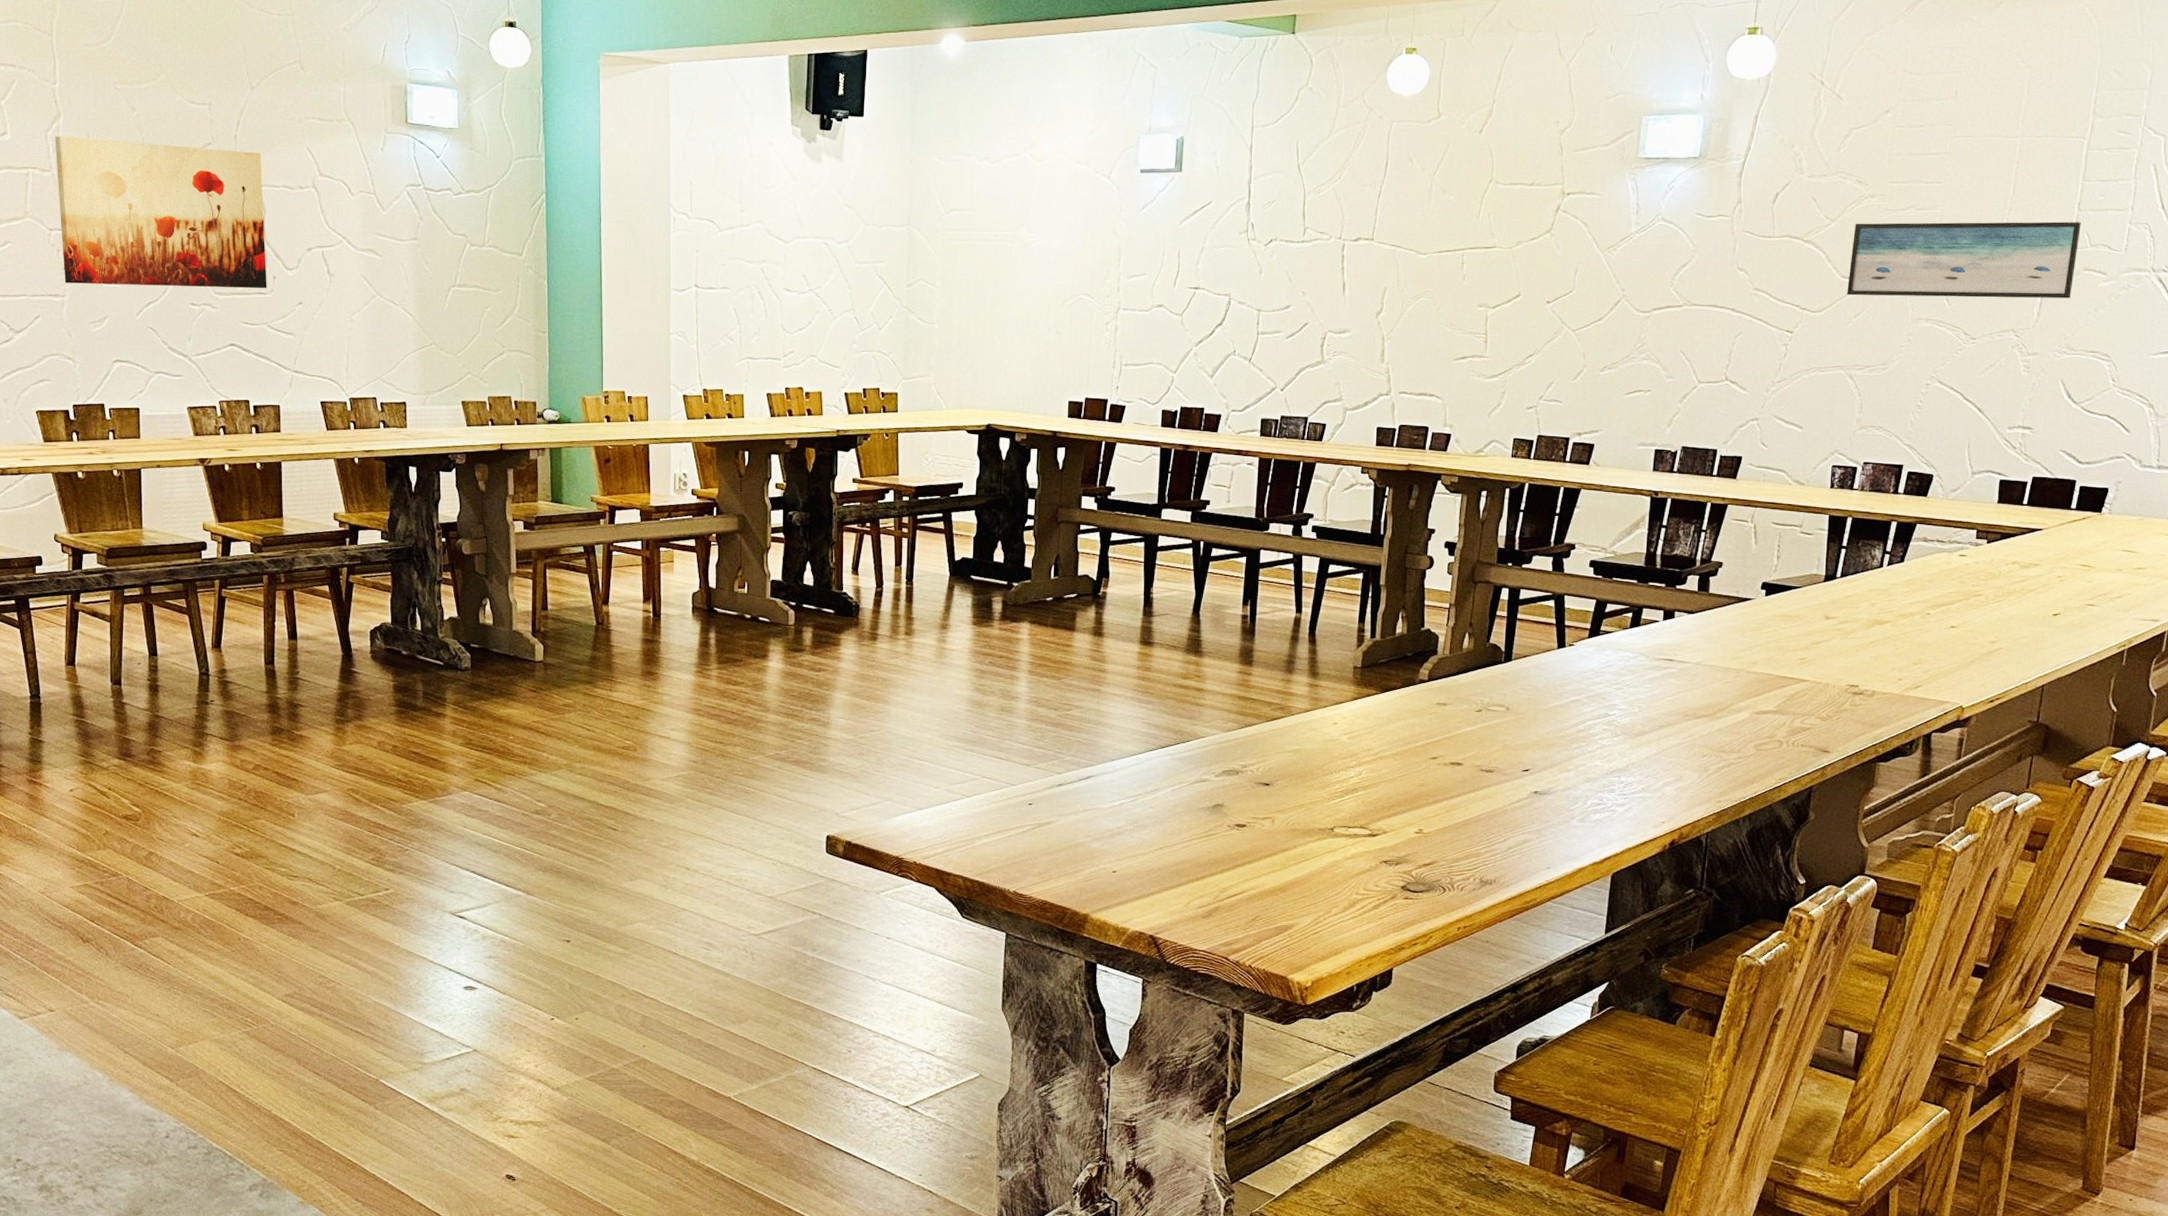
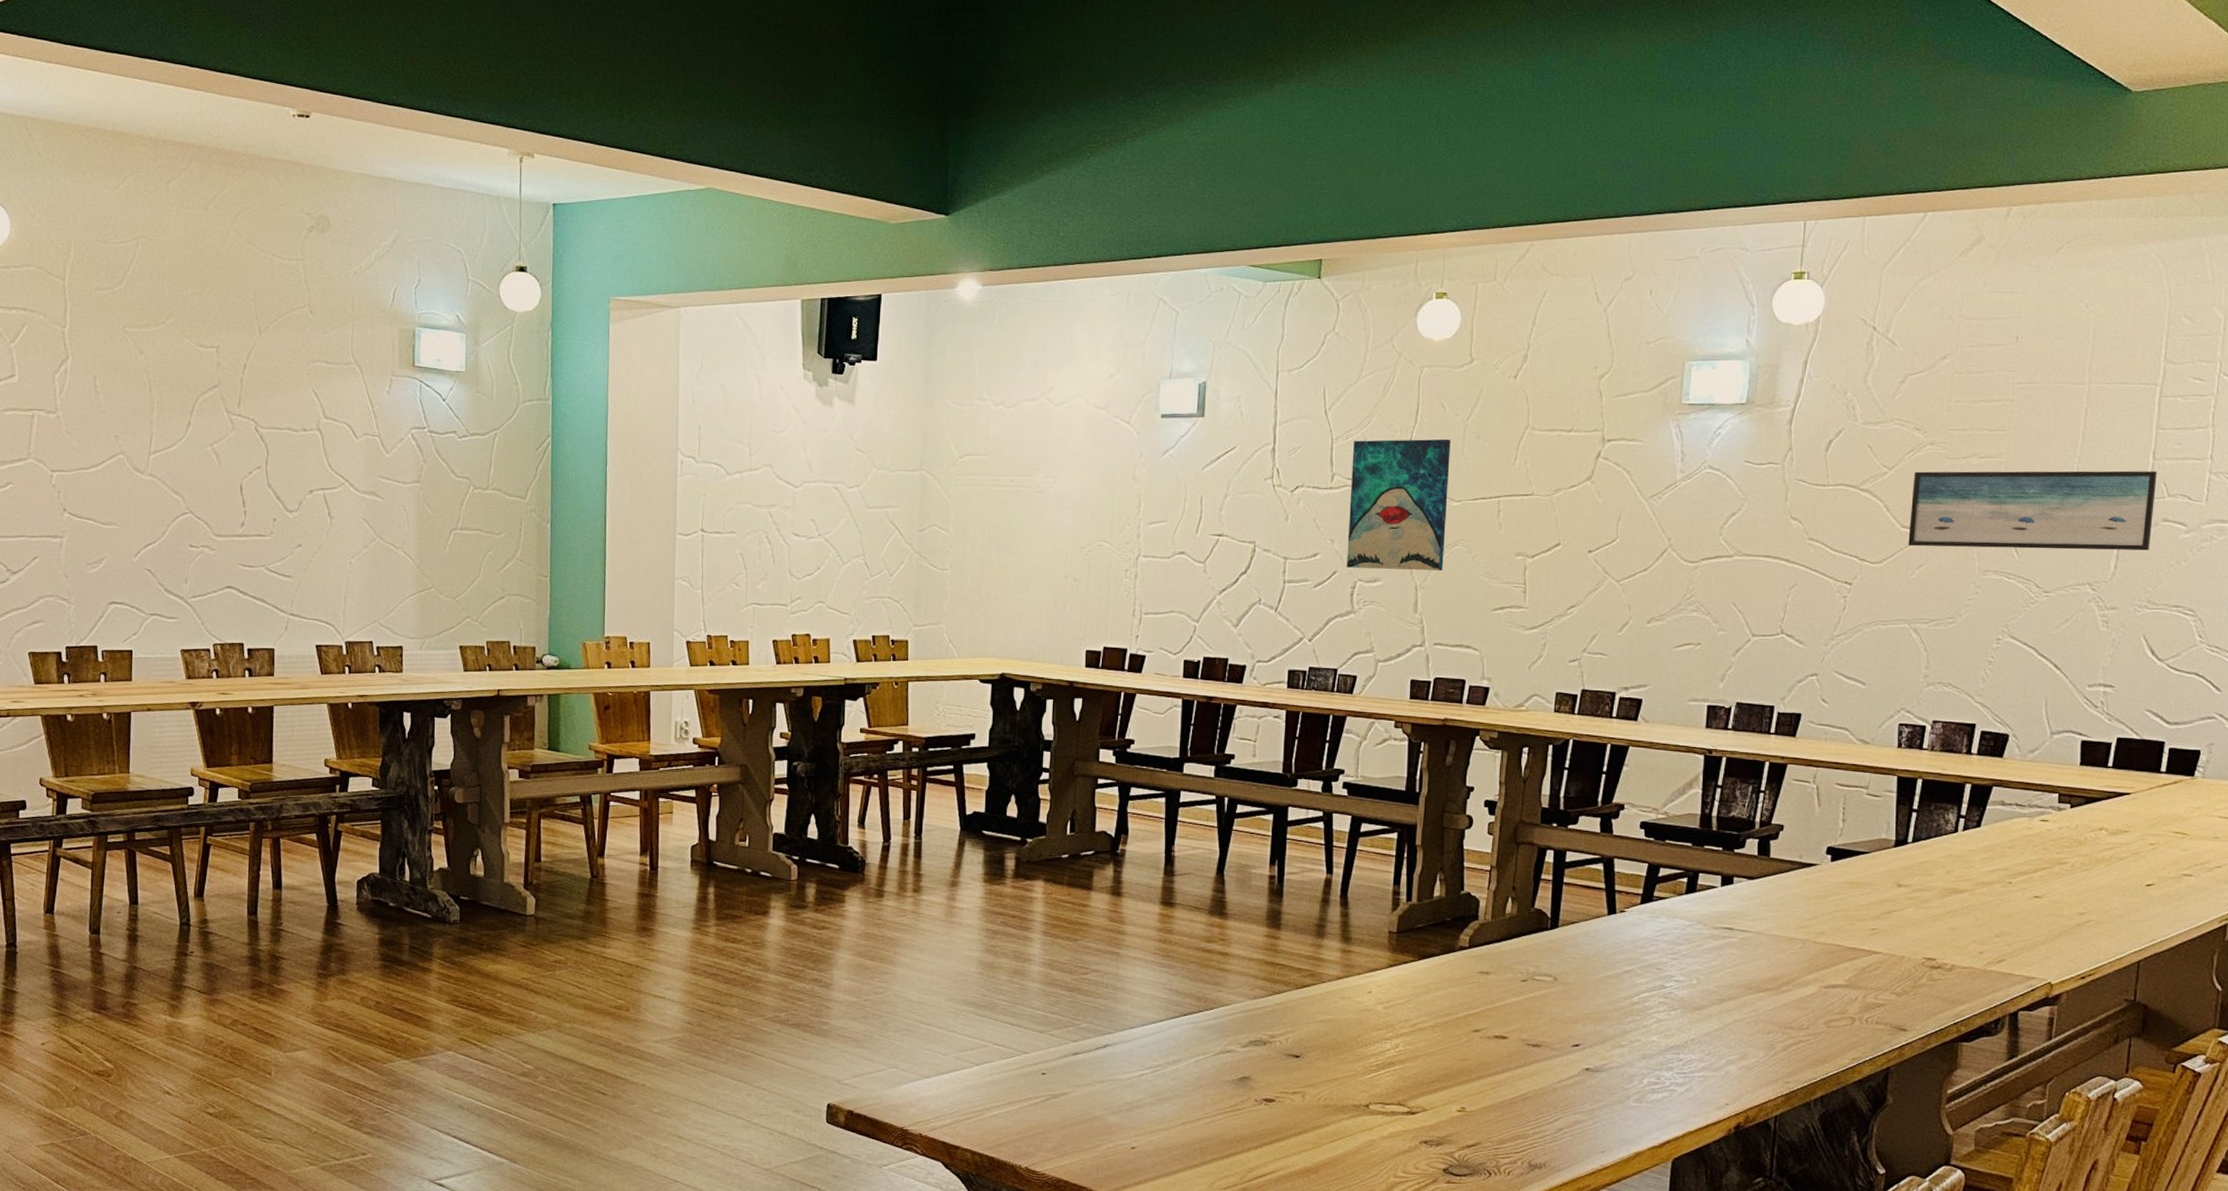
wall art: present [55,136,267,289] -> none [61,378,267,531]
wall art: none [1317,193,1418,322] -> present [1347,439,1450,571]

